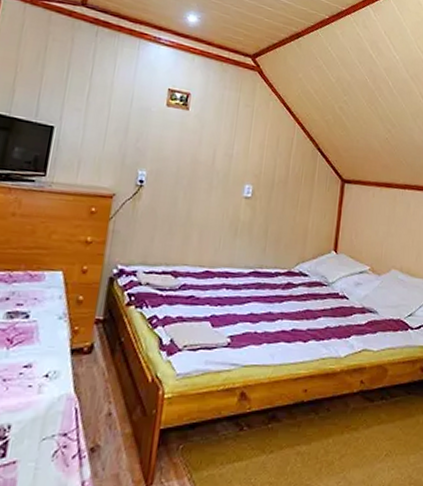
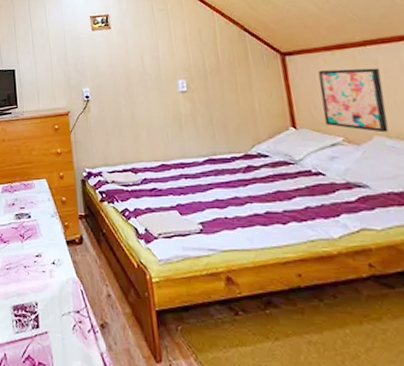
wall art: none [360,202,410,267] -> present [318,67,389,133]

